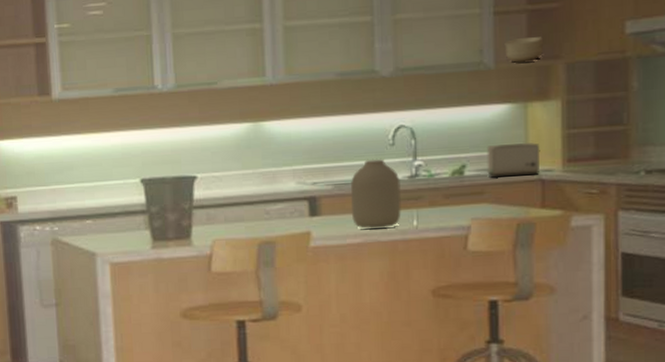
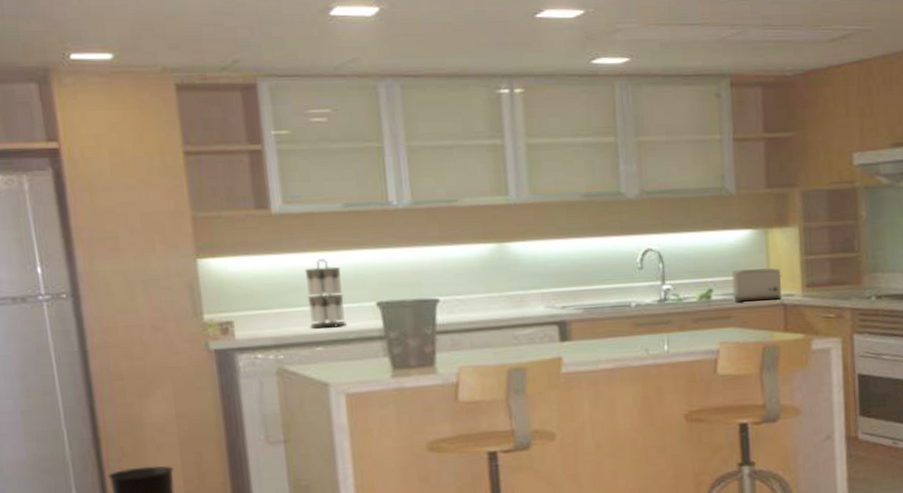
spice rack: none [78,140,113,204] -> present [304,259,347,329]
vase: present [350,158,401,230] -> none [600,282,652,355]
bowl: present [504,36,544,64] -> none [744,164,781,190]

